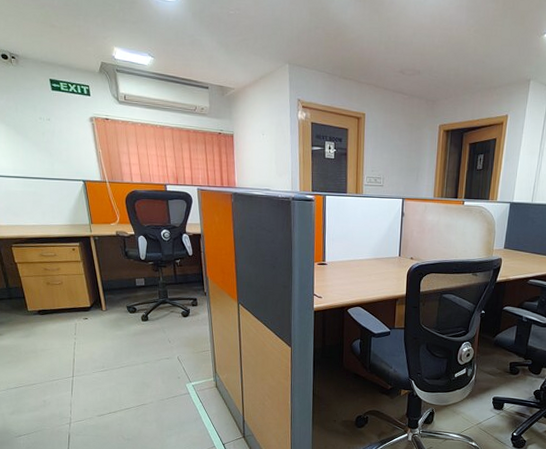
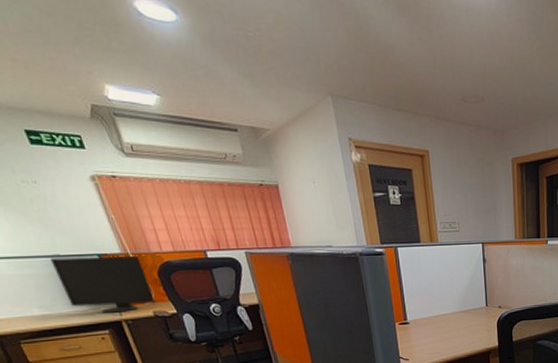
computer monitor: none [48,180,119,230] -> present [50,256,155,313]

